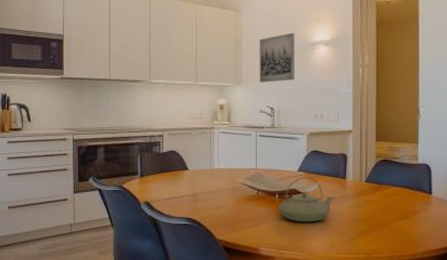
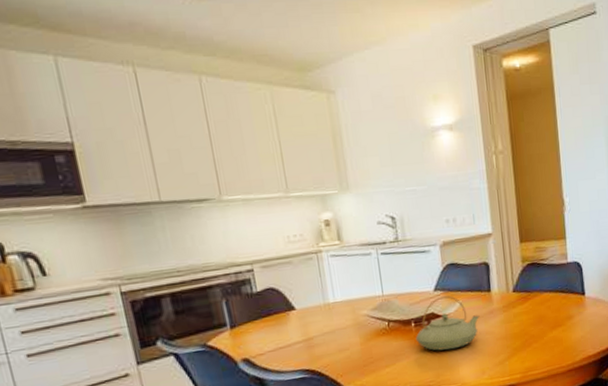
wall art: present [259,32,295,82] -> none [364,116,417,186]

